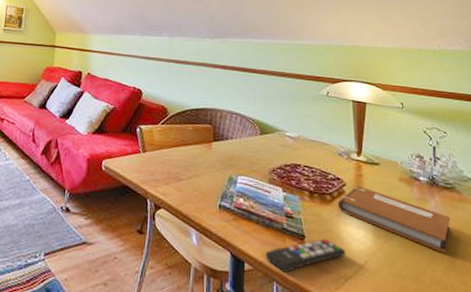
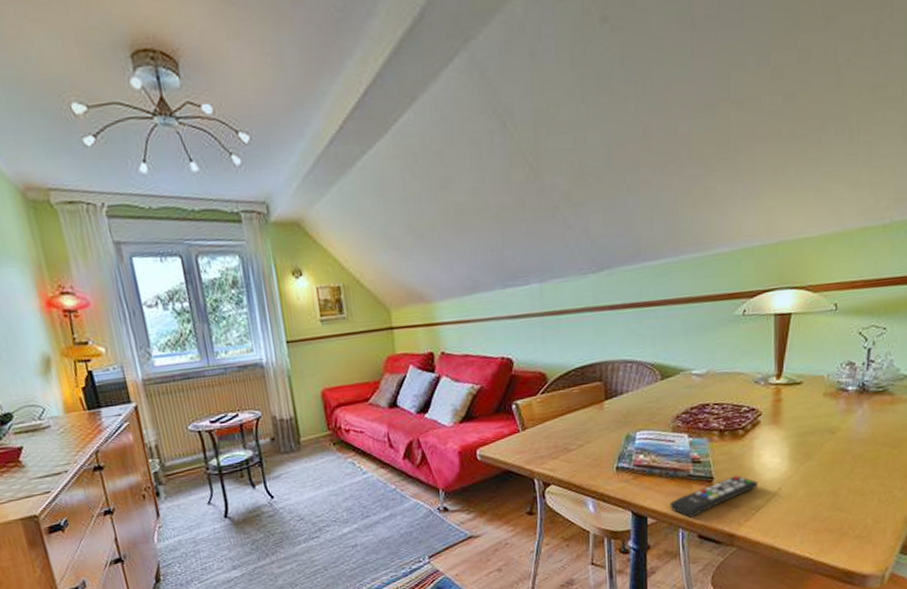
notebook: present [337,186,451,253] -> none [751,412,878,461]

